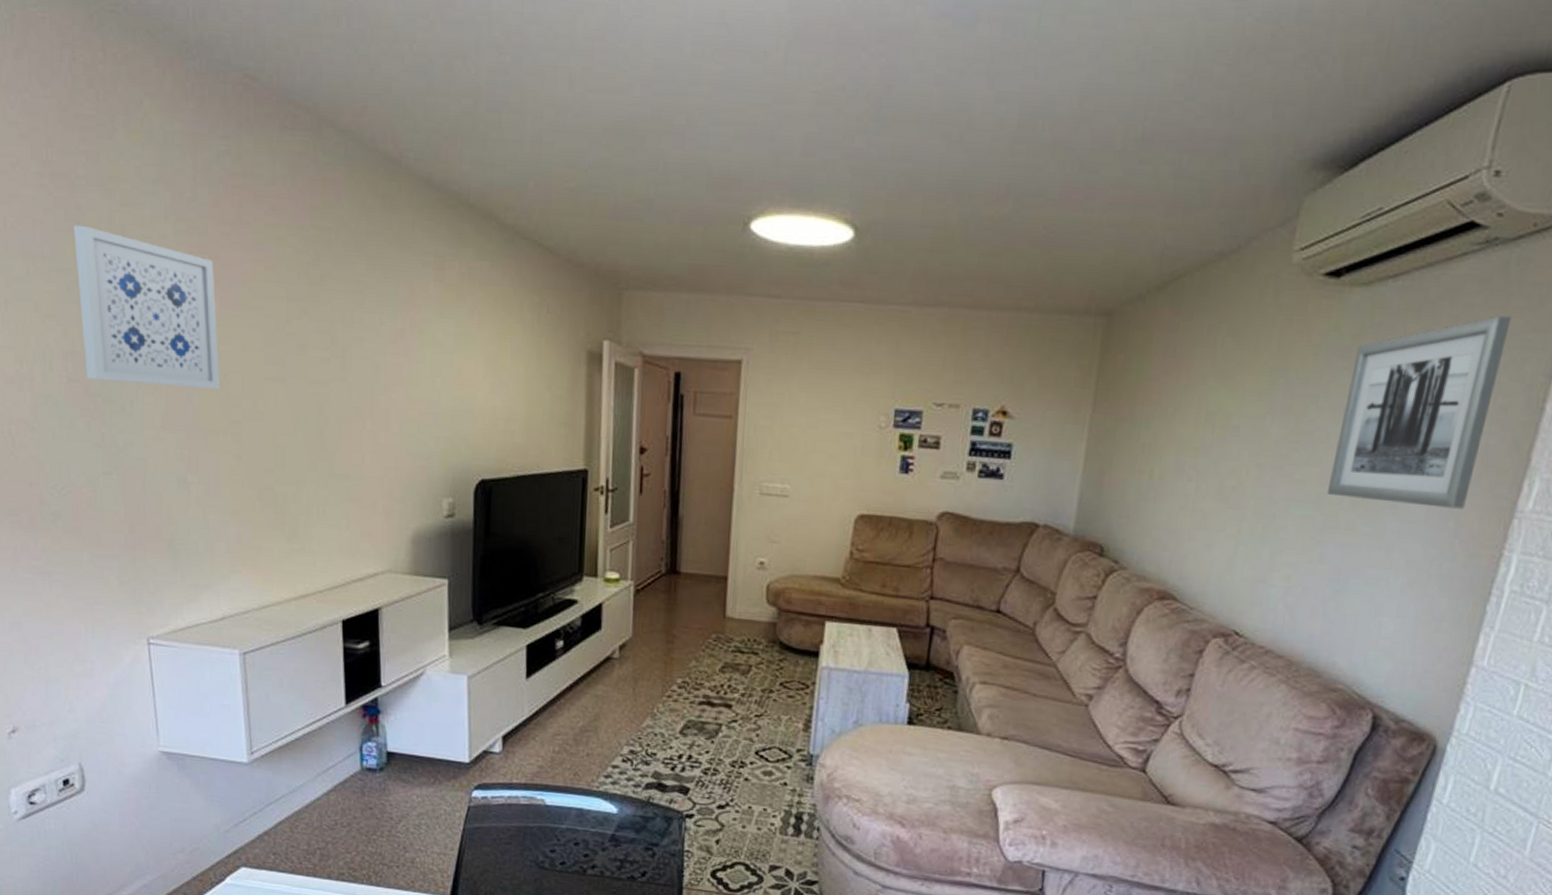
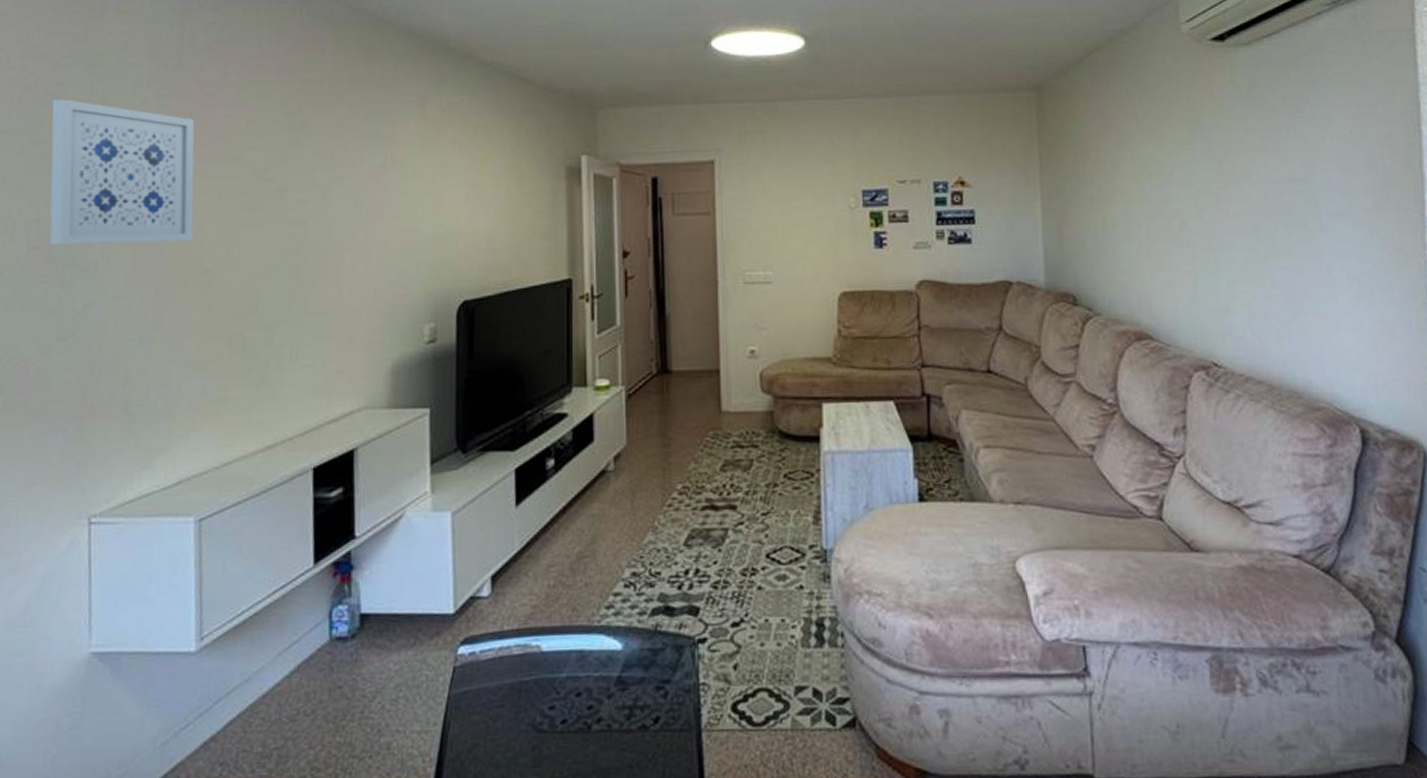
wall art: present [1326,316,1512,509] -> none [1254,59,1383,226]

